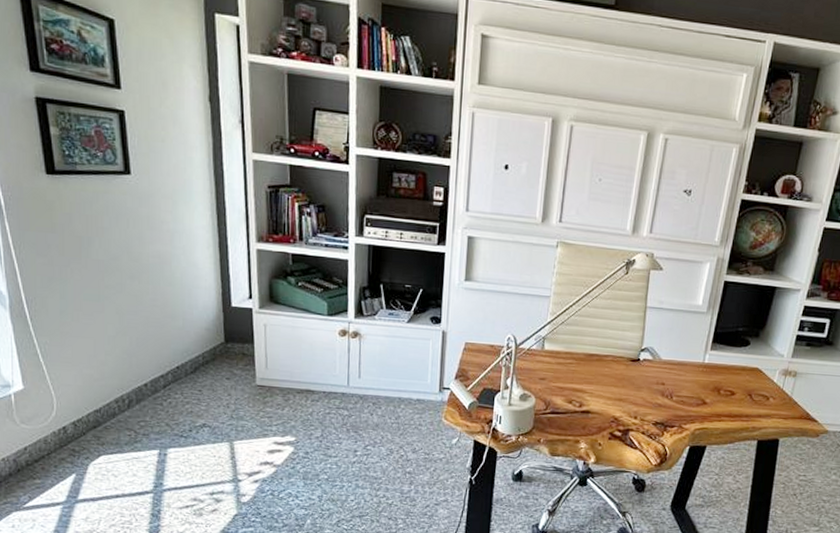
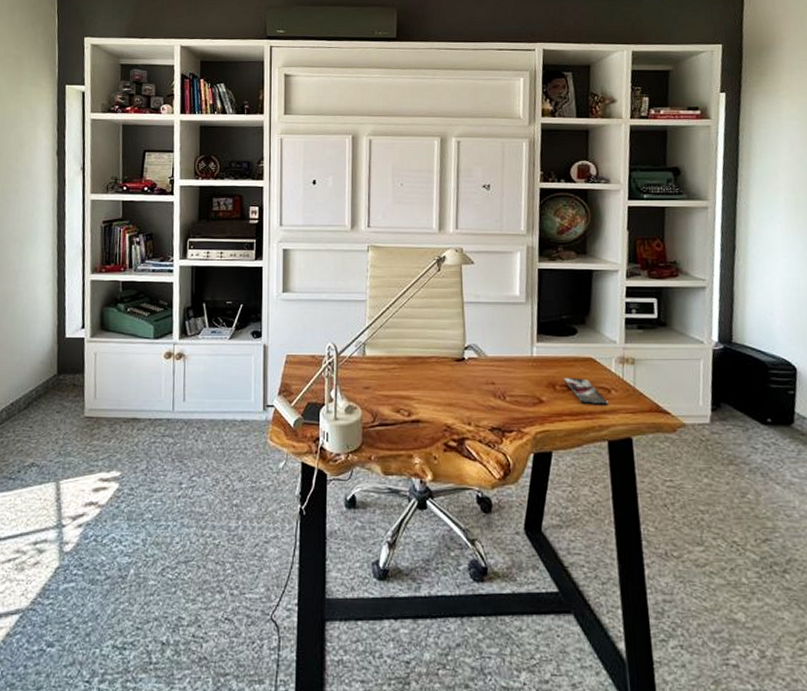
smartphone: none [729,383,765,410] -> present [564,377,608,405]

